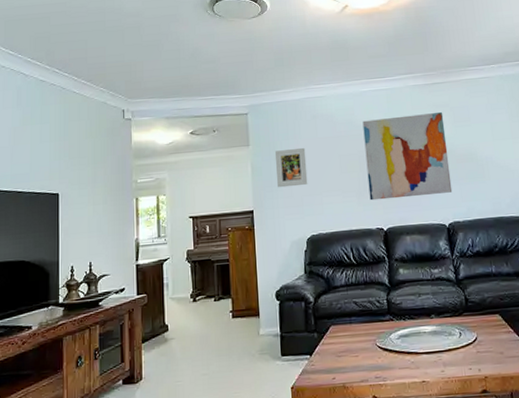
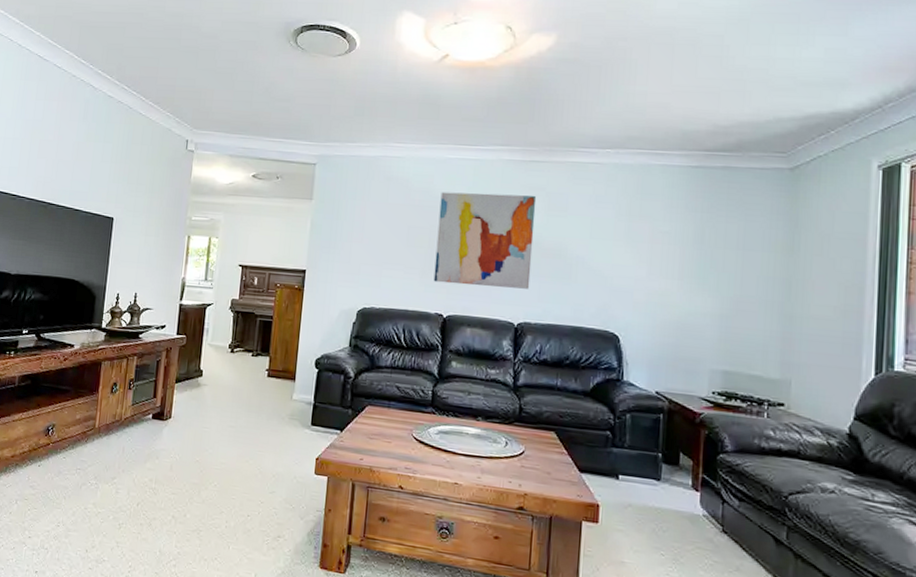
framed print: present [275,147,308,188] -> none [336,210,373,253]

